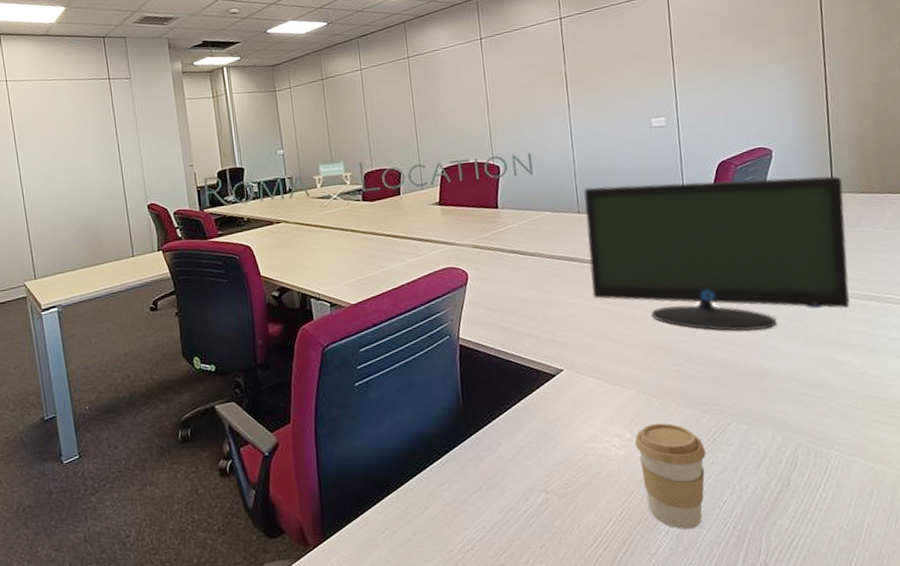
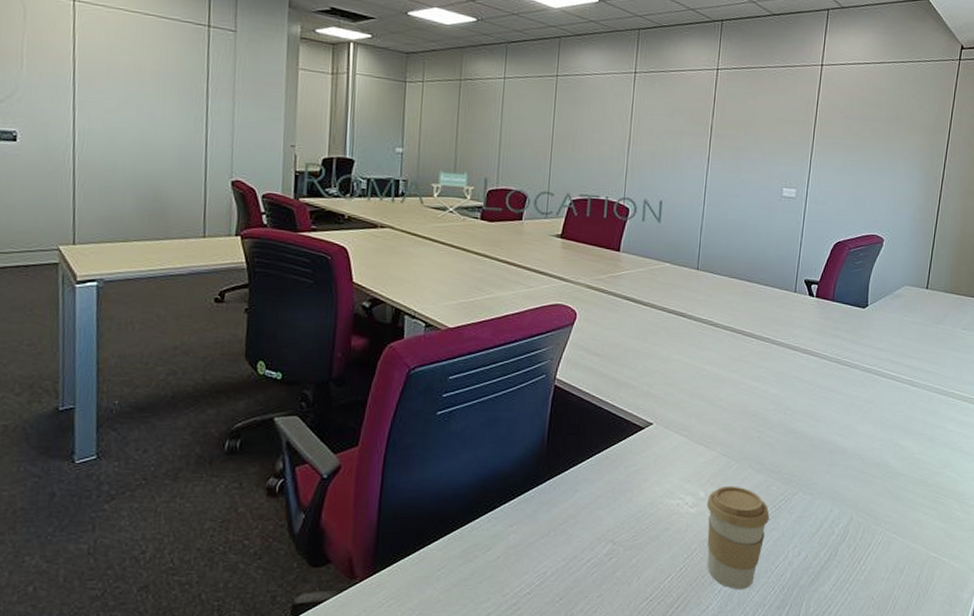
monitor: present [583,176,850,332] -> none [695,245,937,409]

